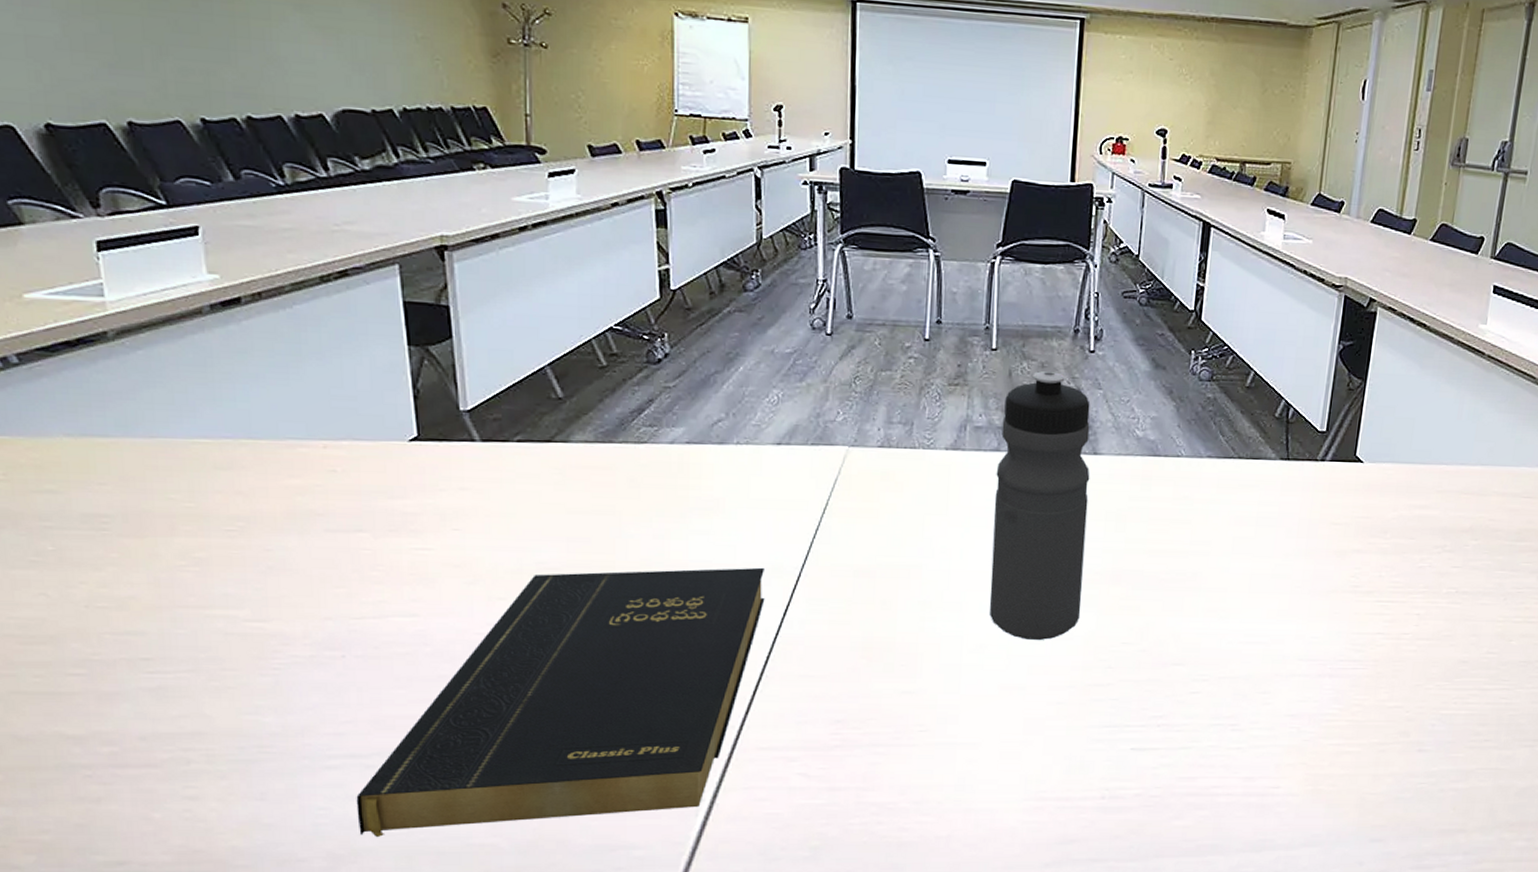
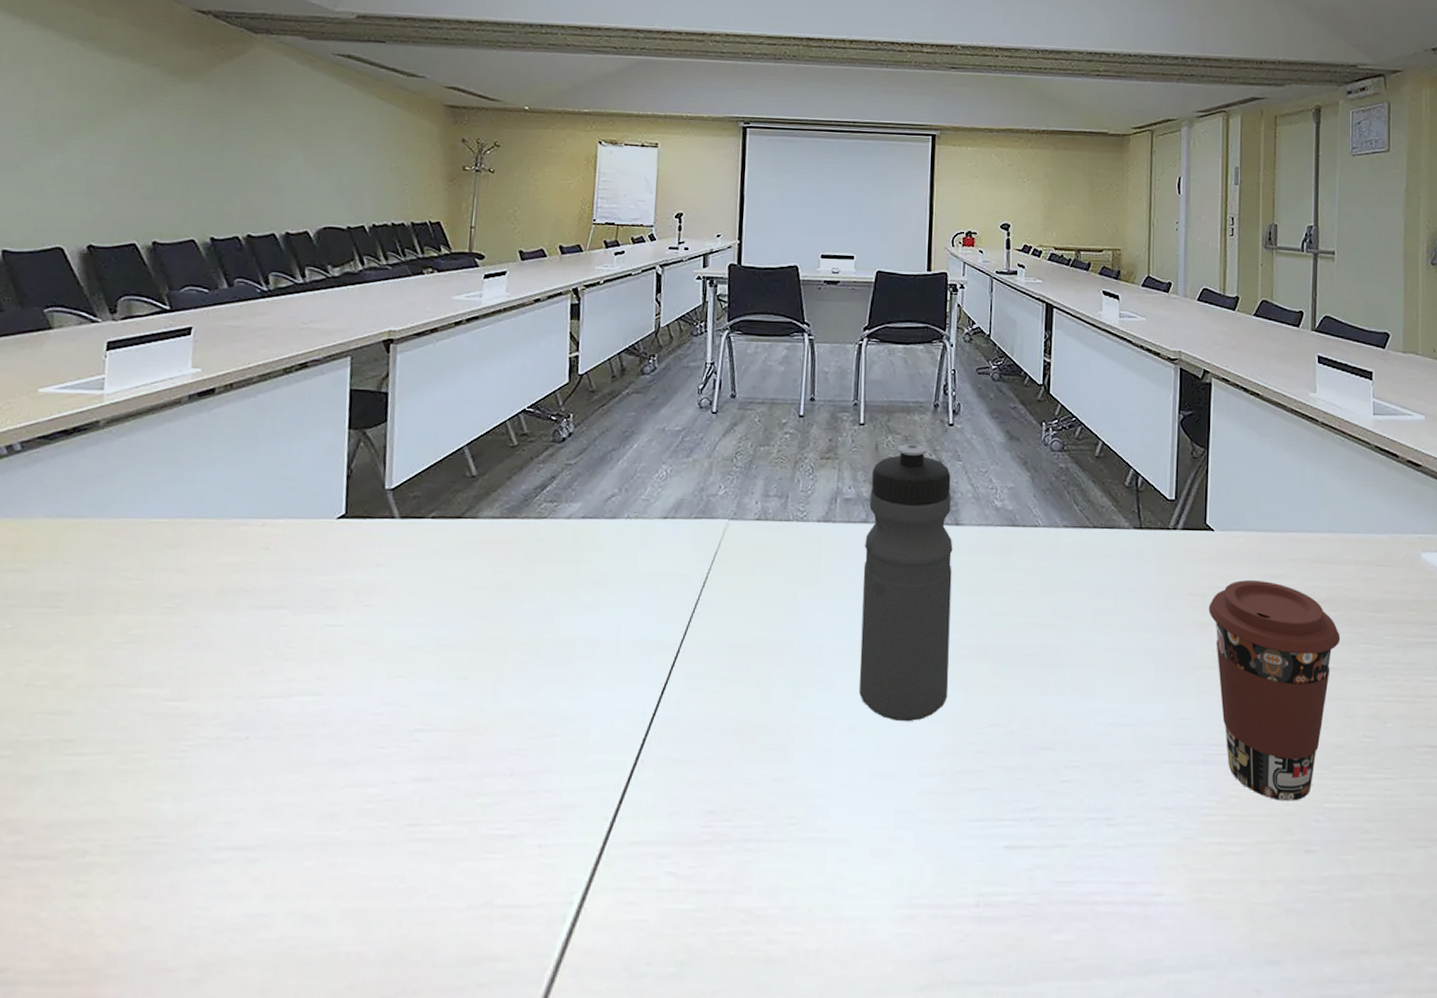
book: present [356,567,765,838] -> none [231,643,646,944]
coffee cup: none [1349,510,1478,709] -> present [1208,579,1341,801]

